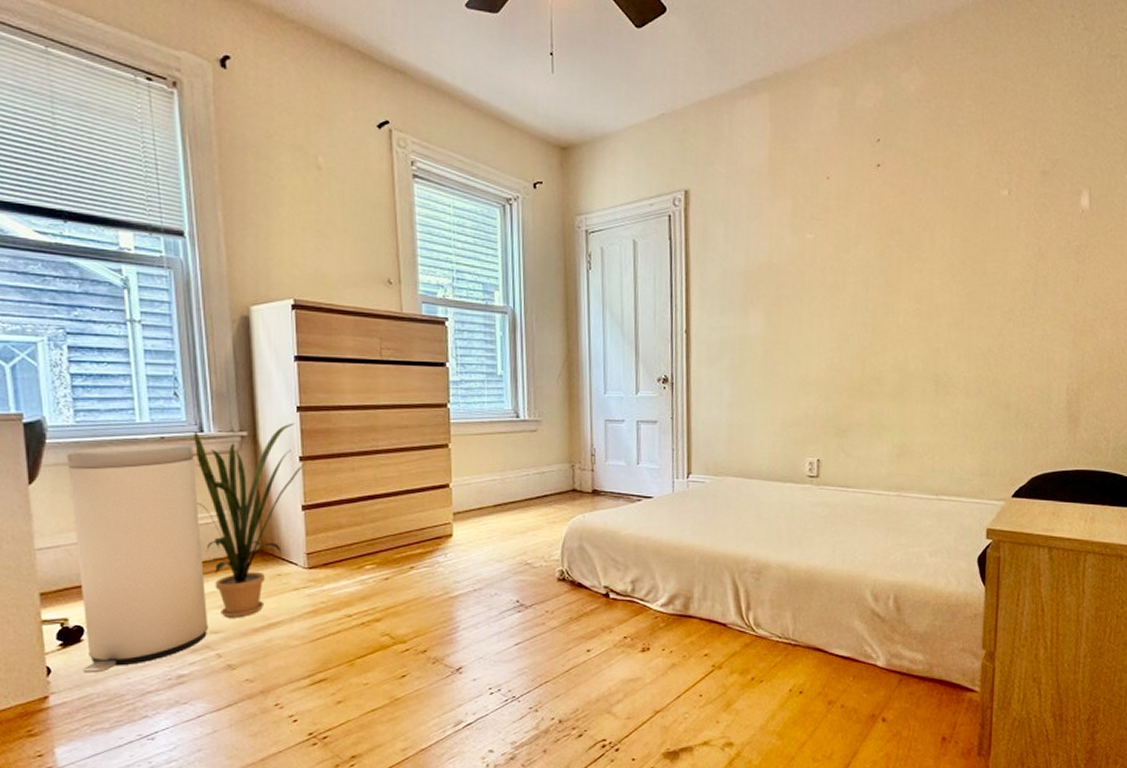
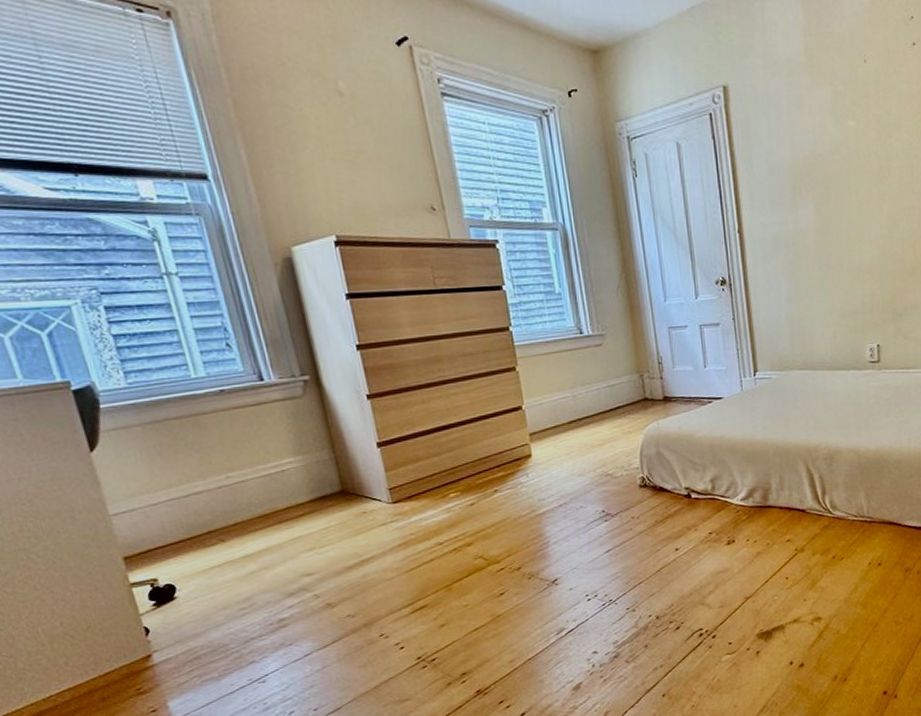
pedal bin: present [67,444,209,673] -> none [124,394,302,629]
house plant: present [194,423,306,618] -> none [253,361,375,560]

